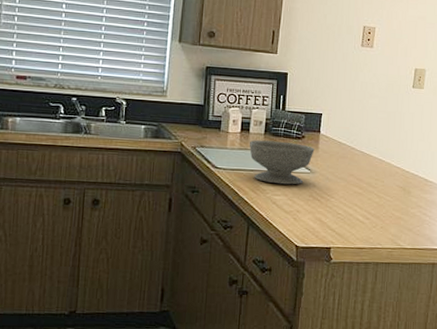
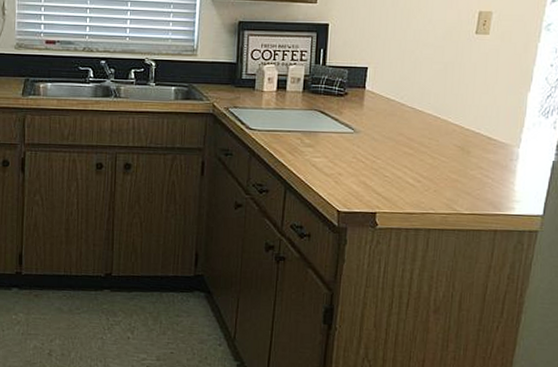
bowl: present [249,140,315,185] -> none [285,98,359,146]

